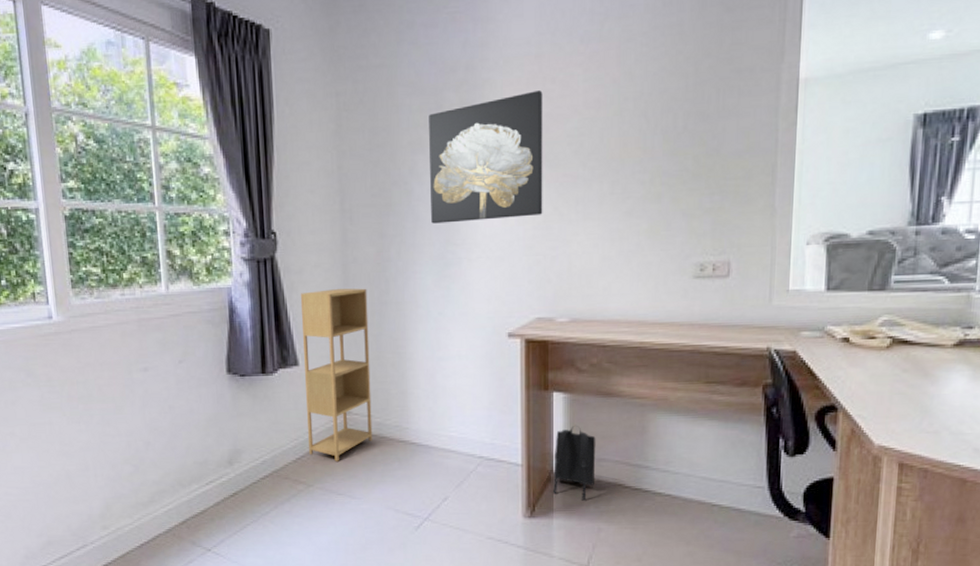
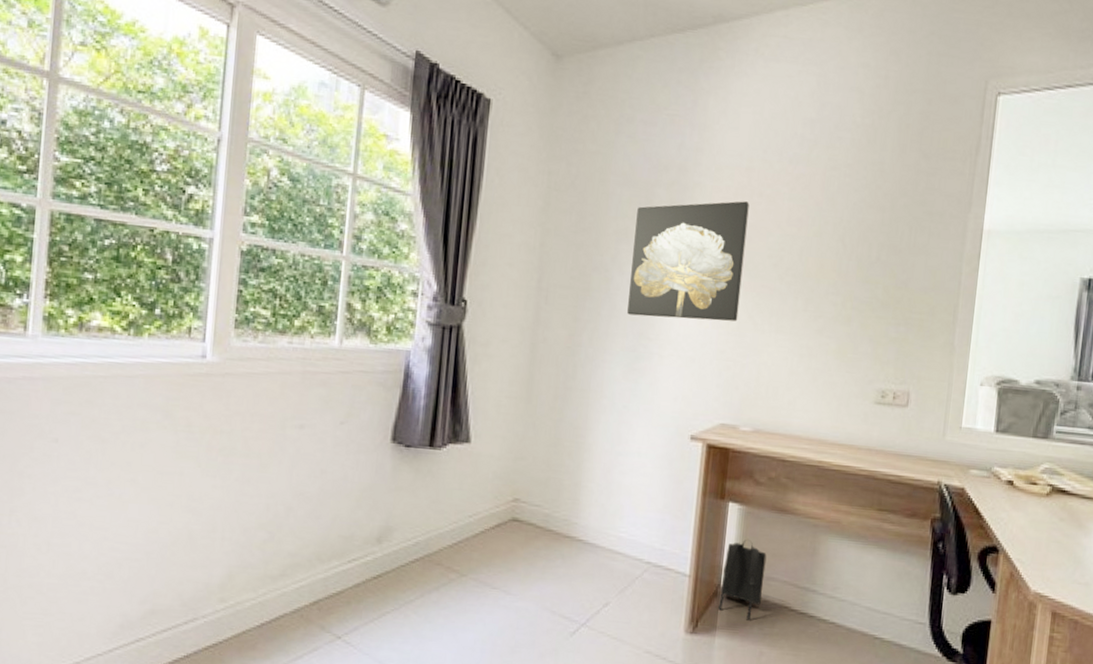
shelving unit: present [300,288,373,461] -> none [468,366,553,552]

